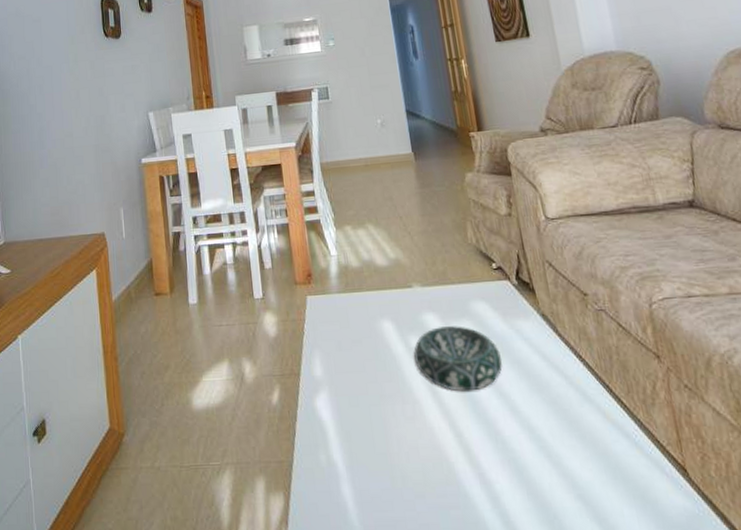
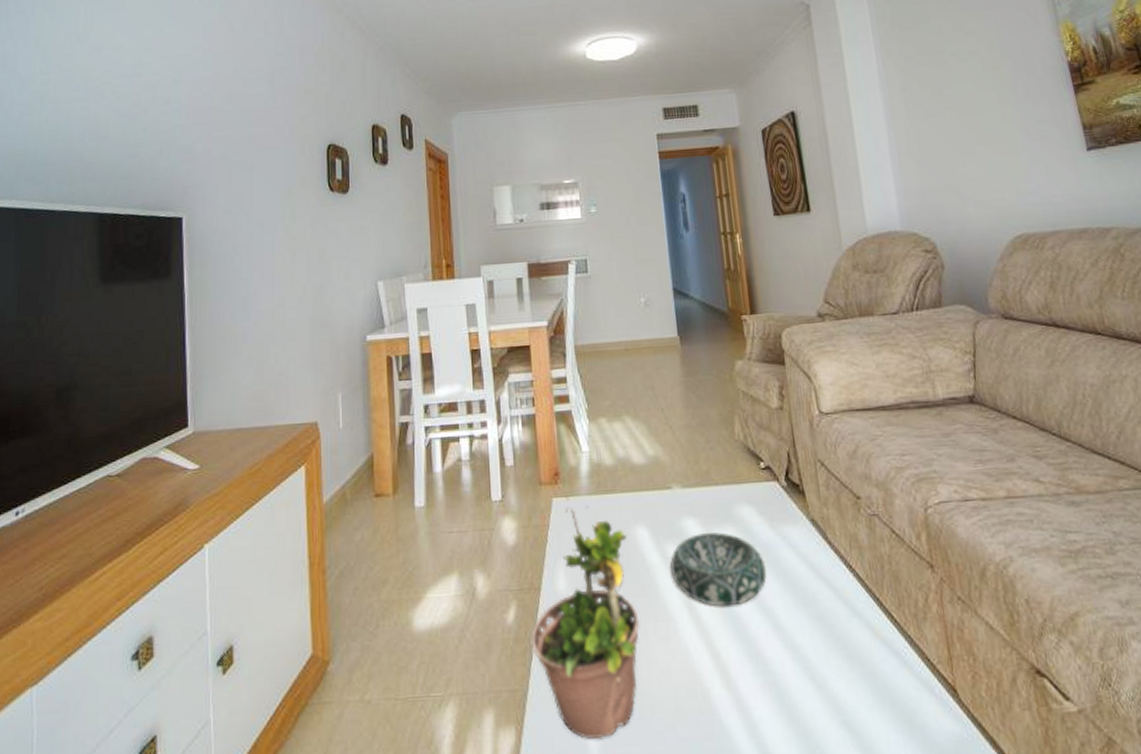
potted plant: none [294,294,389,506] -> present [531,496,640,740]

